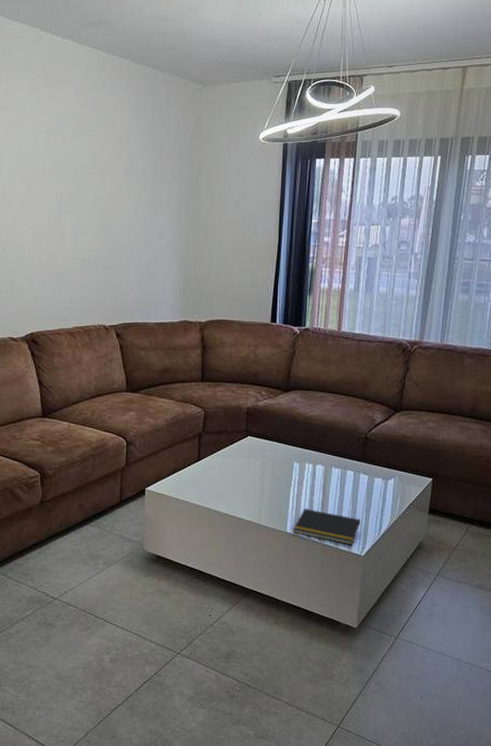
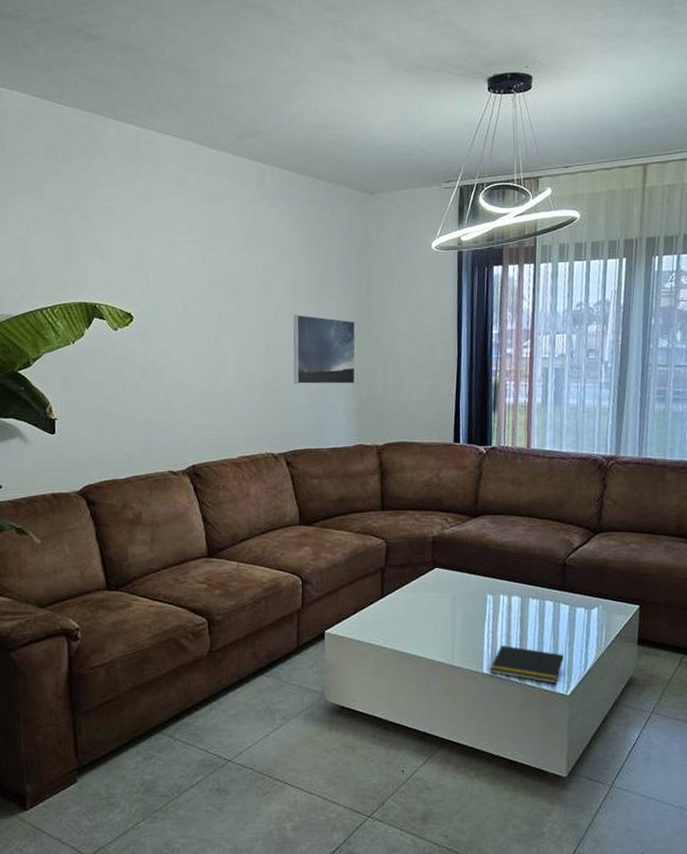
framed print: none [126,197,184,264] -> present [293,314,356,385]

